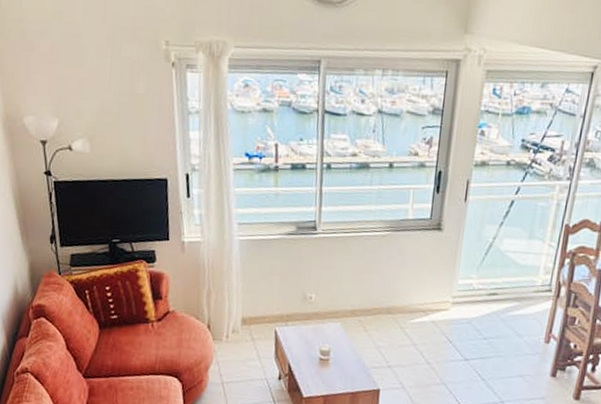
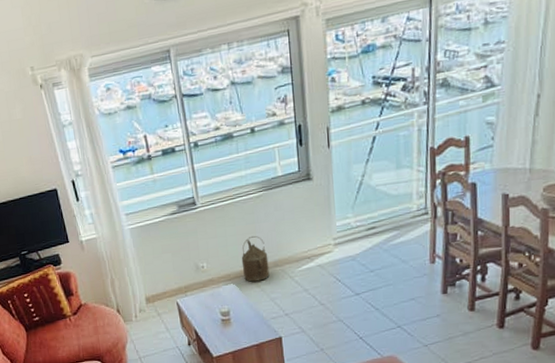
watering can: none [352,275,382,326] -> present [241,235,270,282]

